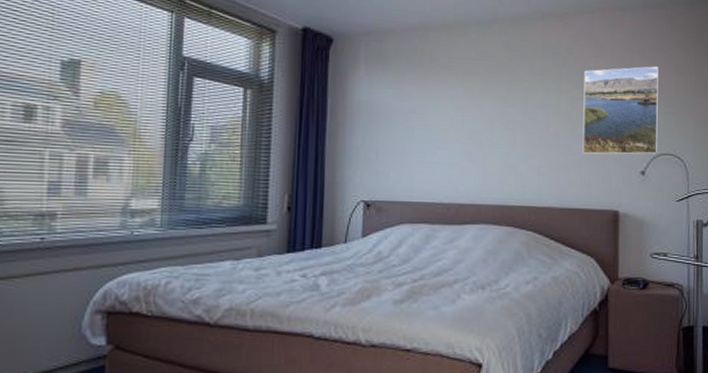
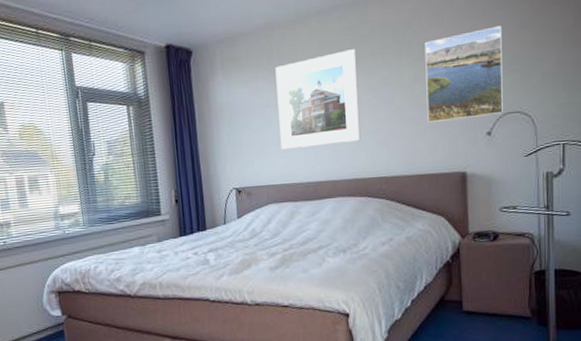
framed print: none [423,65,515,164] -> present [275,49,361,150]

